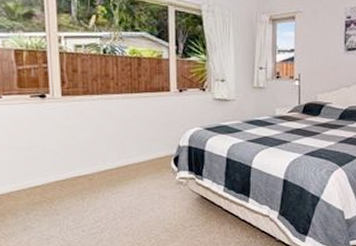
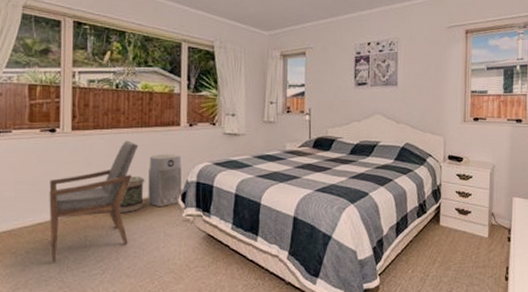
armchair: none [43,106,130,222] -> present [49,140,139,262]
basket: none [113,141,138,176] -> present [118,176,146,213]
air purifier: none [140,119,175,170] -> present [148,154,182,206]

